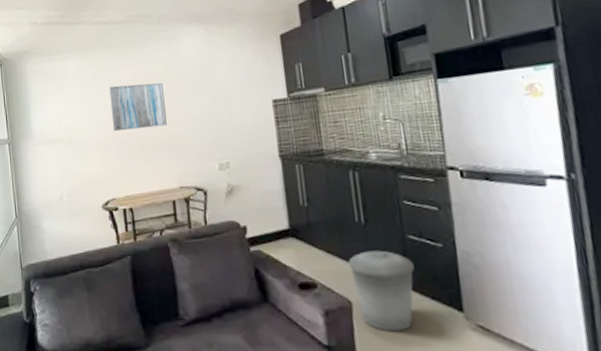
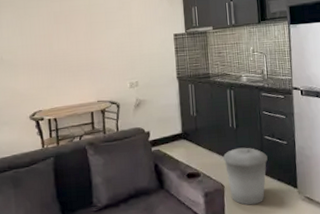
wall art: present [109,82,168,132] -> none [39,15,89,55]

